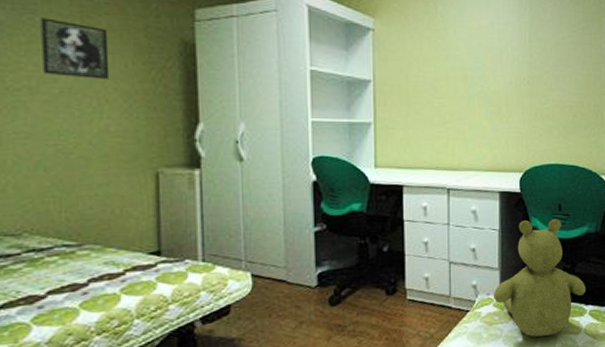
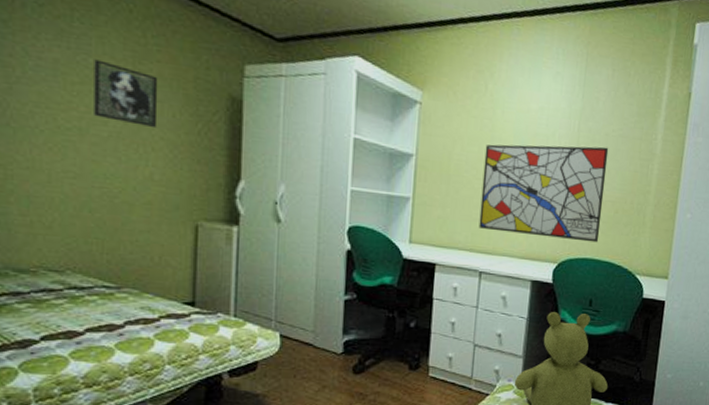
wall art: none [441,54,561,148] -> present [478,144,609,243]

